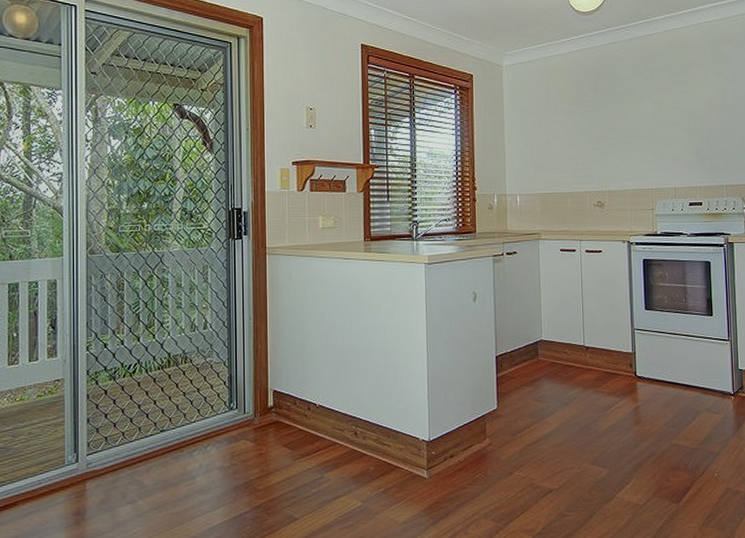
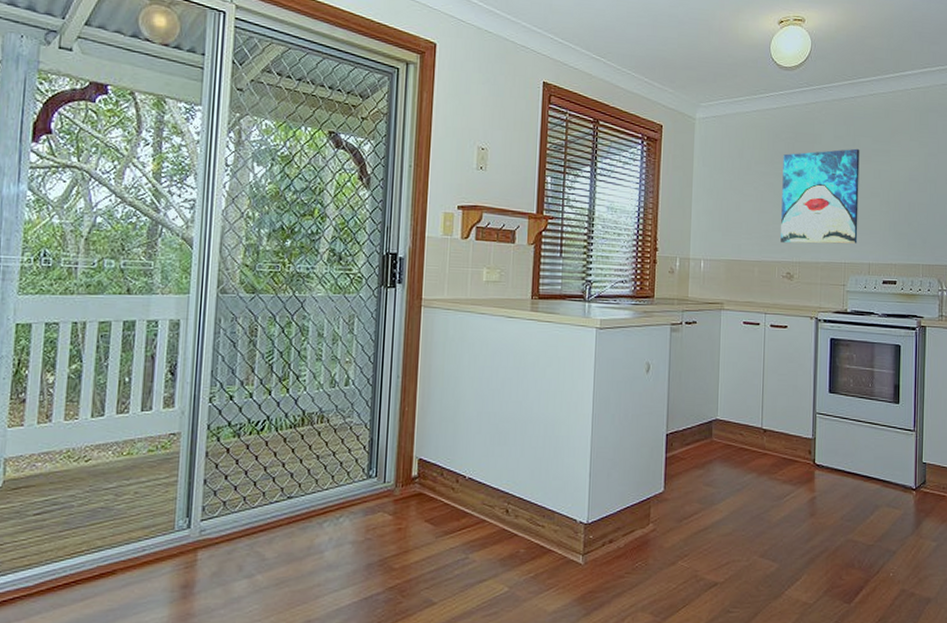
wall art: none [587,82,663,175] -> present [781,148,860,244]

